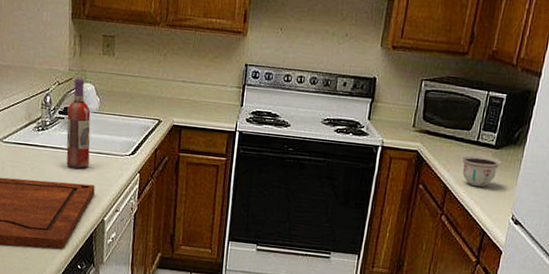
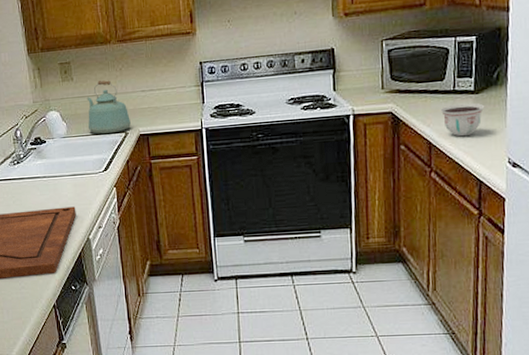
wine bottle: present [66,77,91,169] -> none [38,107,67,194]
kettle: none [122,62,166,119] -> present [86,80,131,135]

